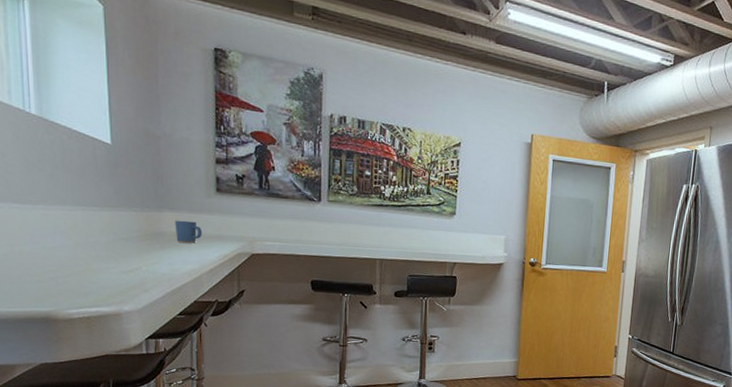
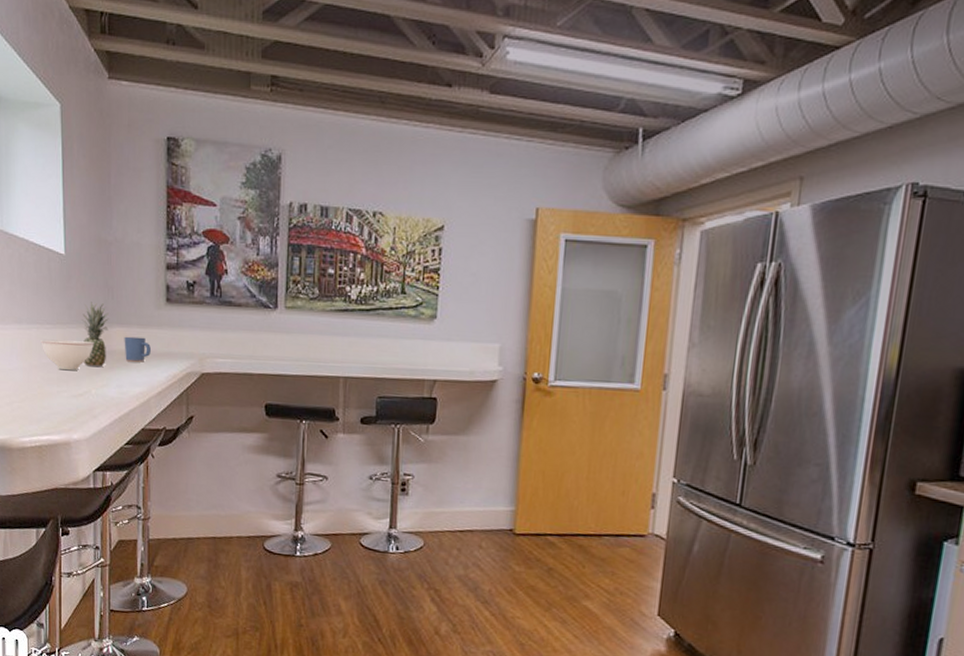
bowl: none [87,220,145,249] -> present [41,339,95,371]
fruit: none [131,188,159,247] -> present [82,302,109,368]

